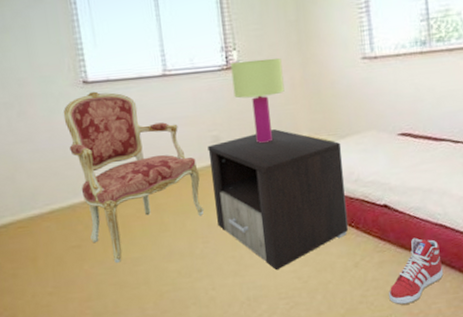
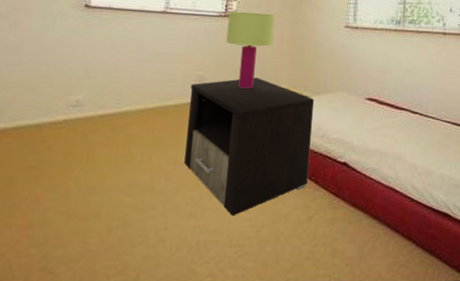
armchair: present [63,91,204,264] -> none [50,16,178,191]
sneaker: present [389,237,444,305] -> none [335,198,388,264]

